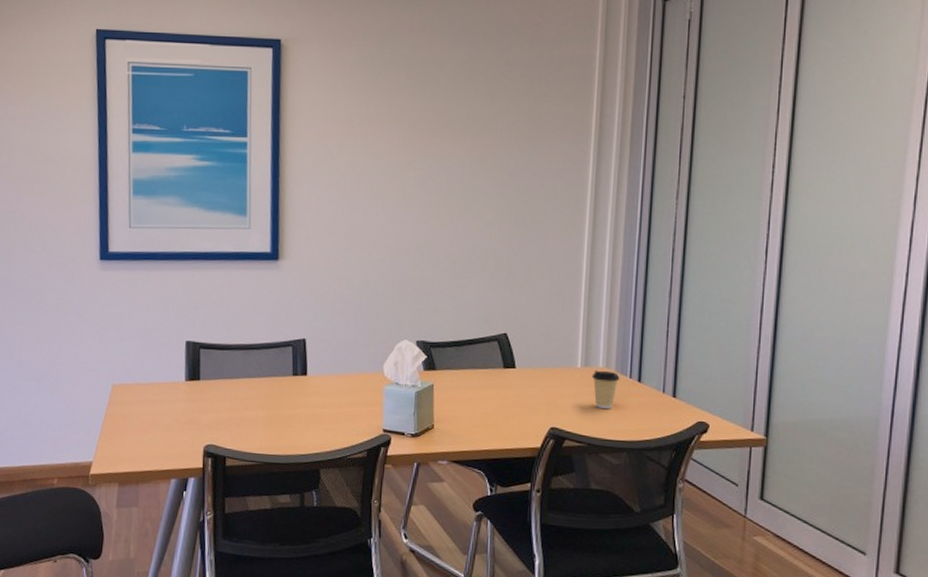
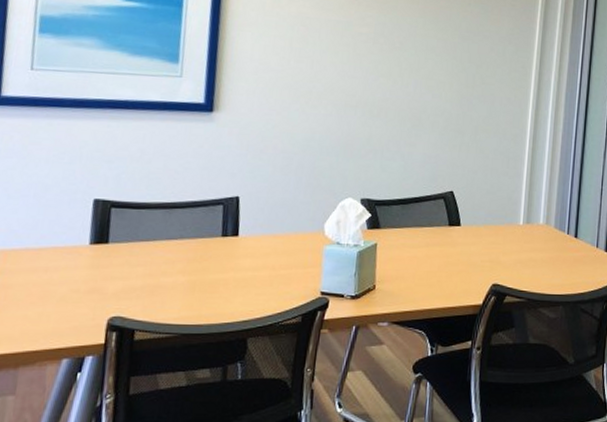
coffee cup: present [592,370,620,409] -> none [533,226,559,264]

